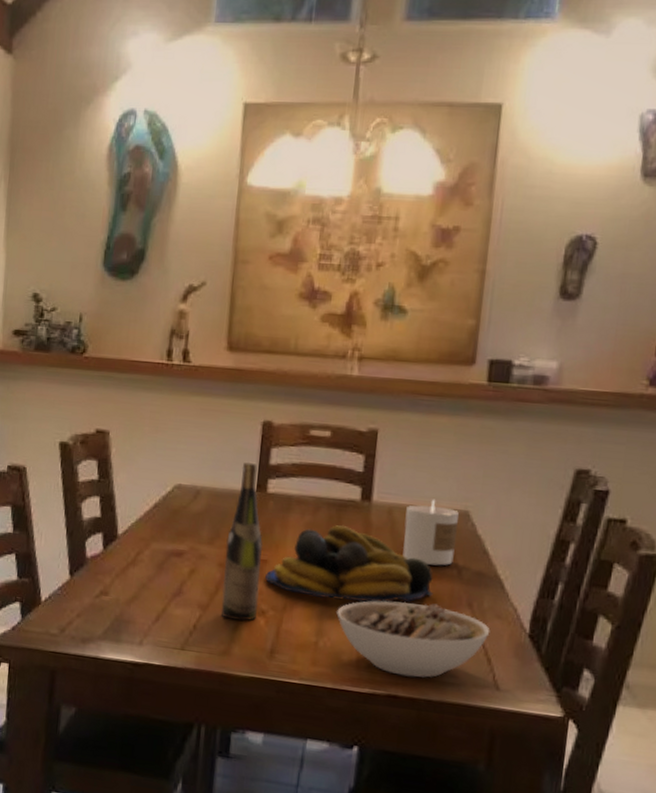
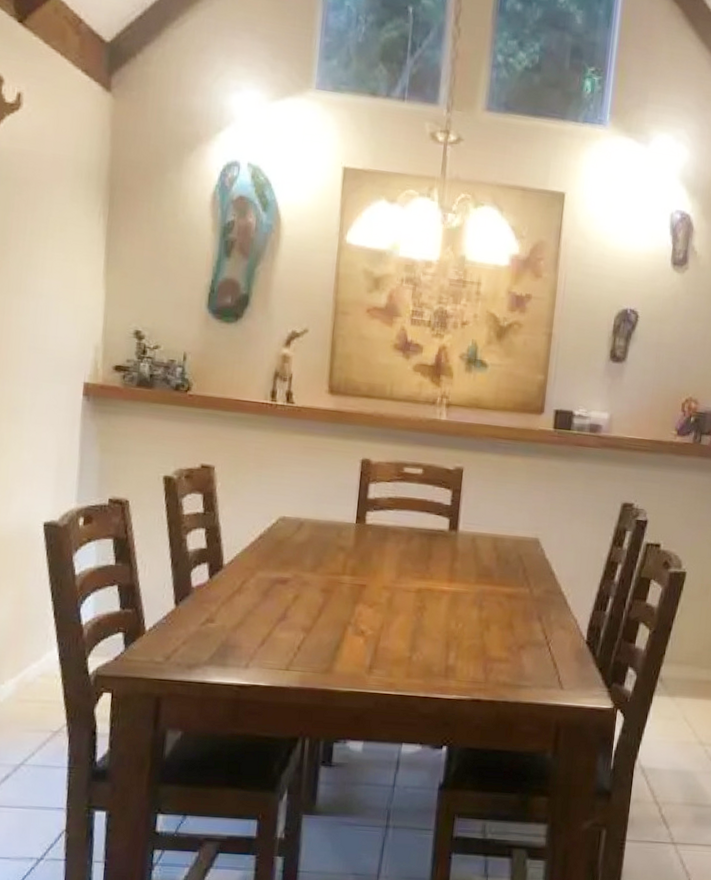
wine bottle: present [221,462,264,621] -> none [323,496,363,641]
fruit bowl: present [265,525,433,603] -> none [364,552,510,619]
bowl: present [337,600,490,678] -> none [428,617,556,683]
candle: present [403,499,459,566] -> none [484,528,531,586]

